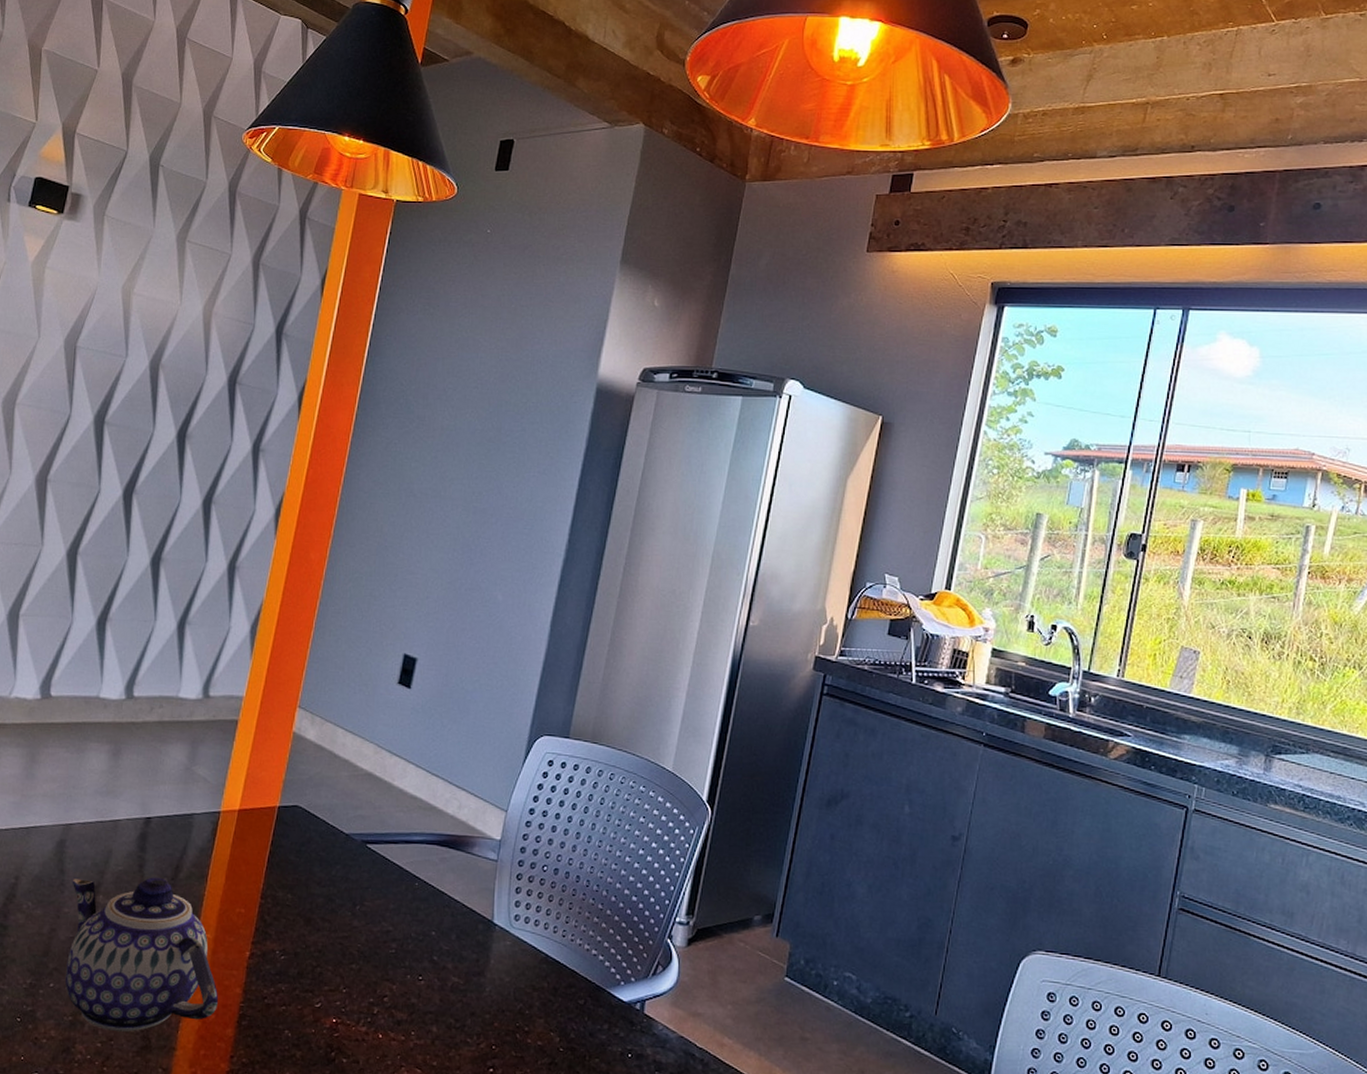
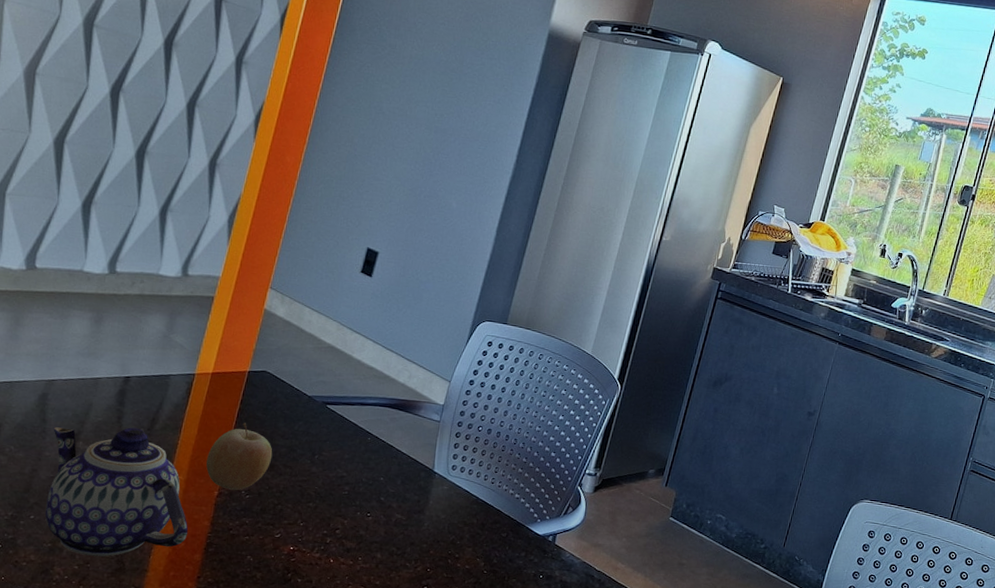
fruit: none [235,868,309,950] -> present [205,423,273,490]

